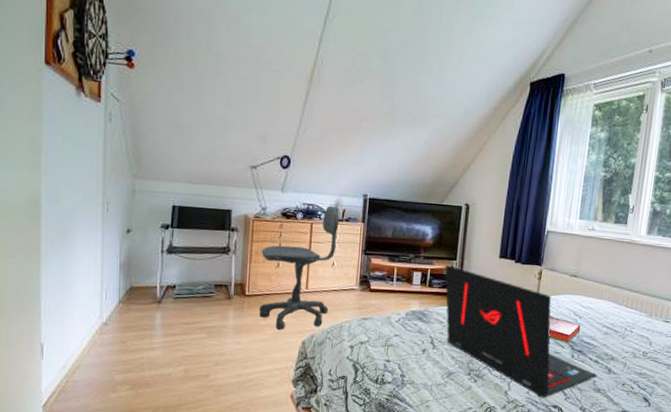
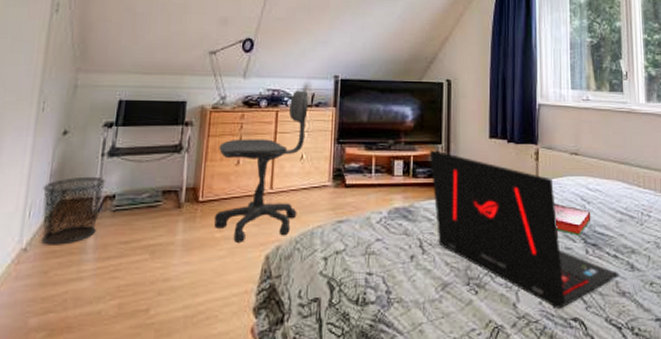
waste bin: none [115,268,167,322] -> present [42,176,106,245]

